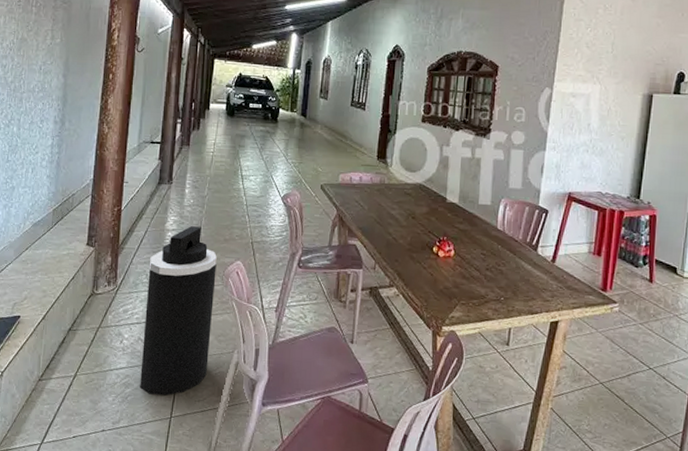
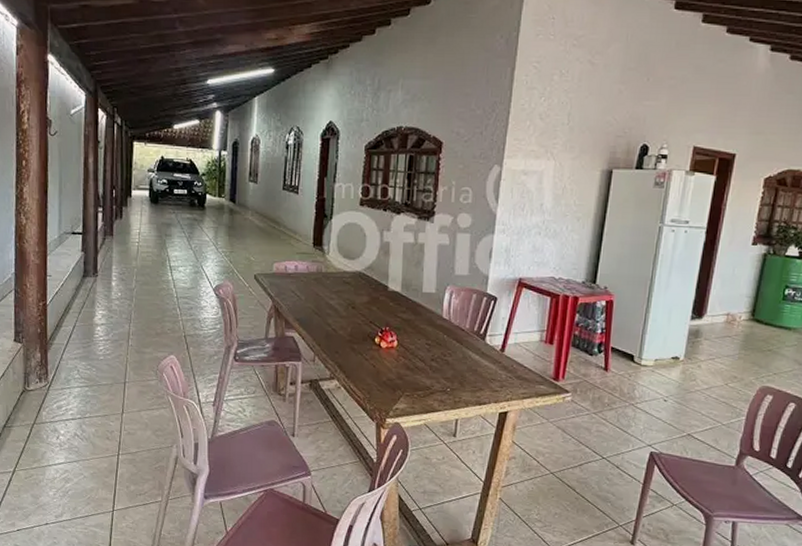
trash can: present [140,226,217,396] -> none [79,320,150,490]

